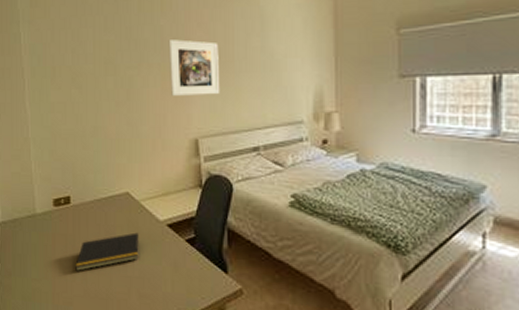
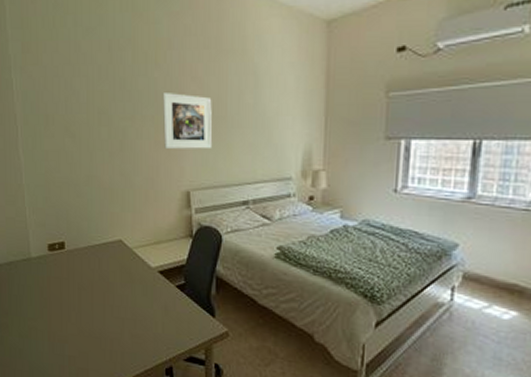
notepad: present [75,232,139,271] -> none [70,277,131,312]

